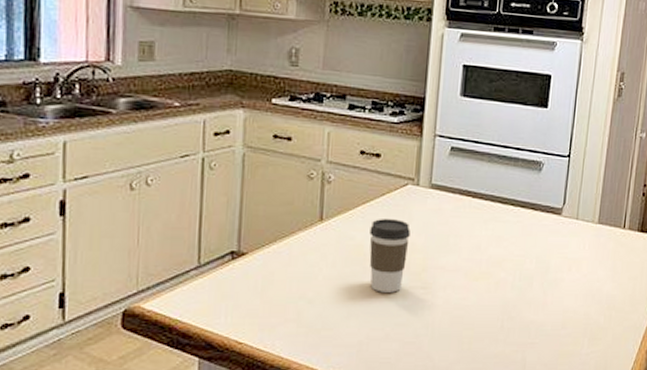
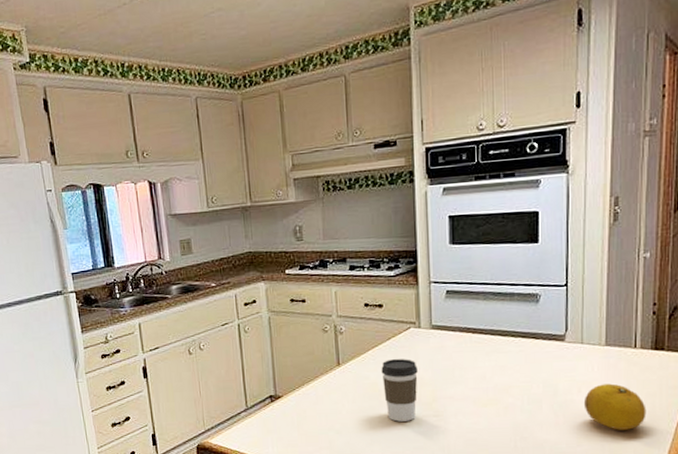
fruit: none [572,263,628,313] -> present [583,383,646,430]

